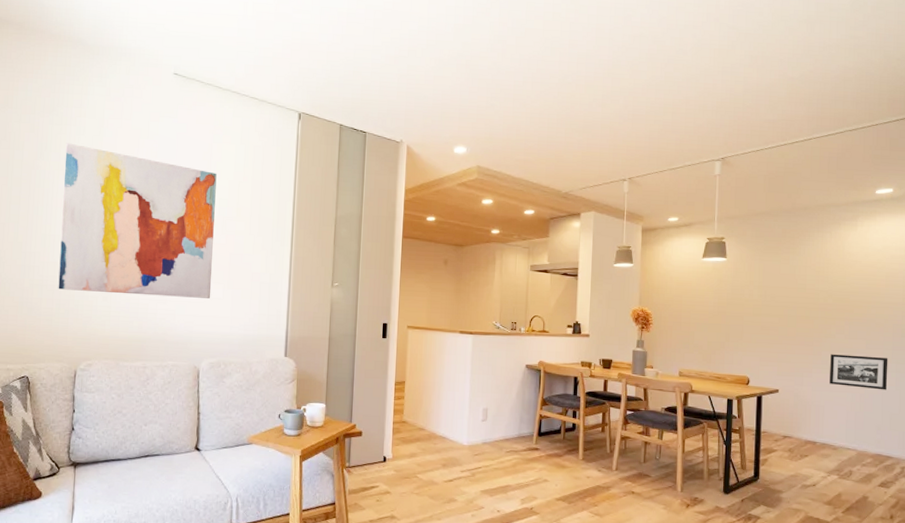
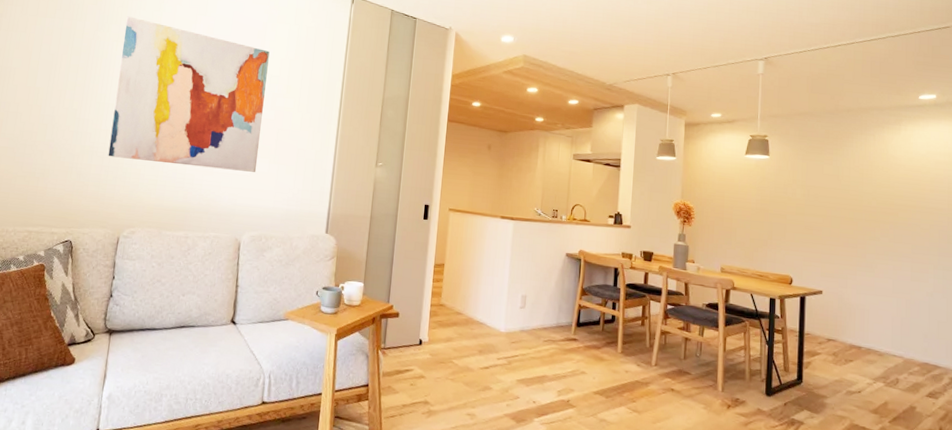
picture frame: present [830,354,888,390] -> none [874,257,935,297]

